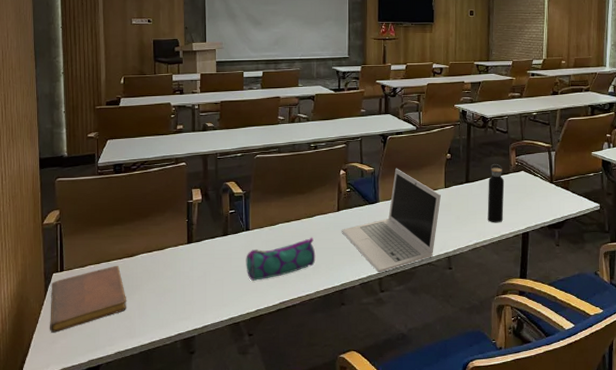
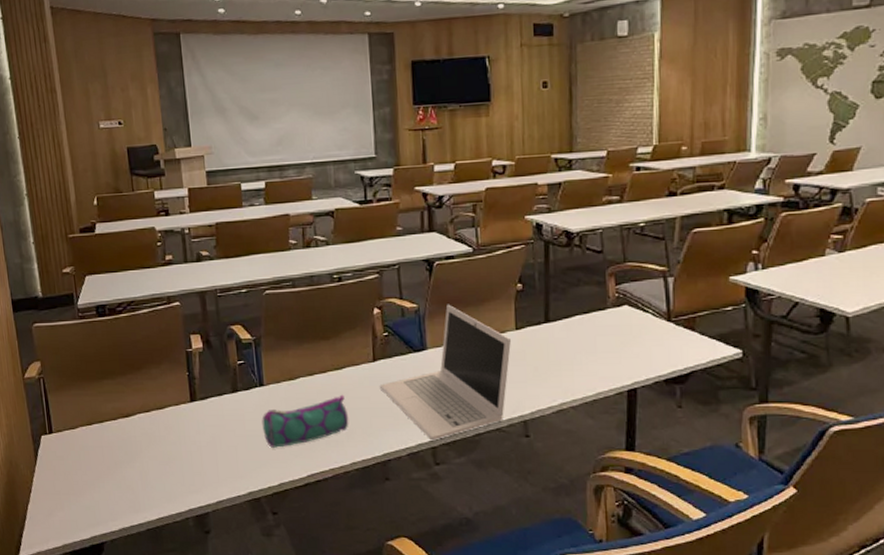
notebook: present [50,265,127,333] -> none [40,427,127,504]
water bottle: present [487,164,505,223] -> none [576,296,601,377]

